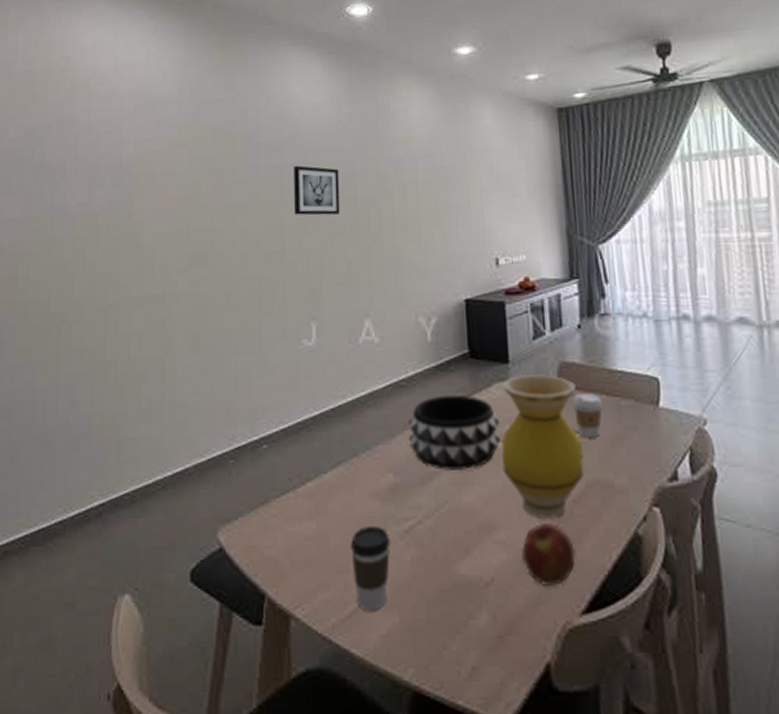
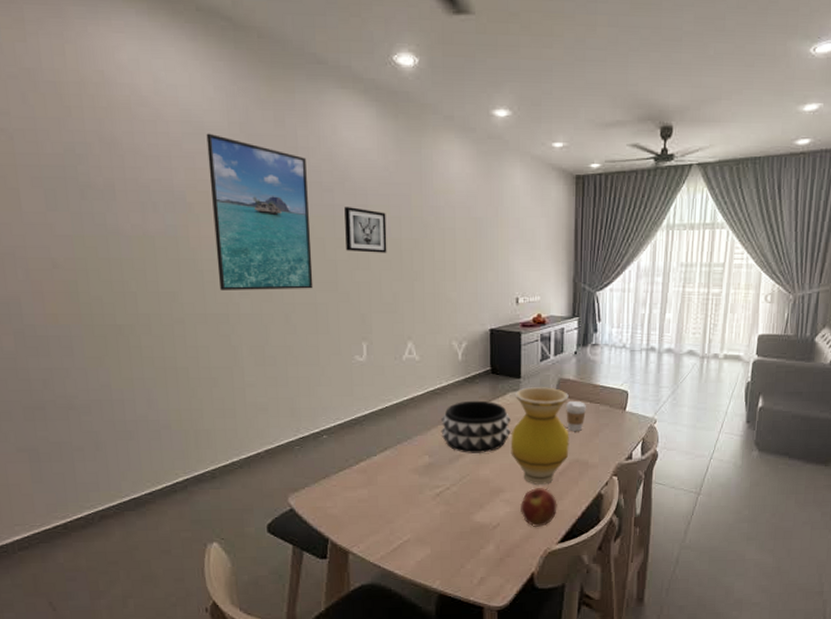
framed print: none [157,103,258,268] -> present [206,133,313,290]
coffee cup: present [351,525,391,611] -> none [395,491,426,547]

